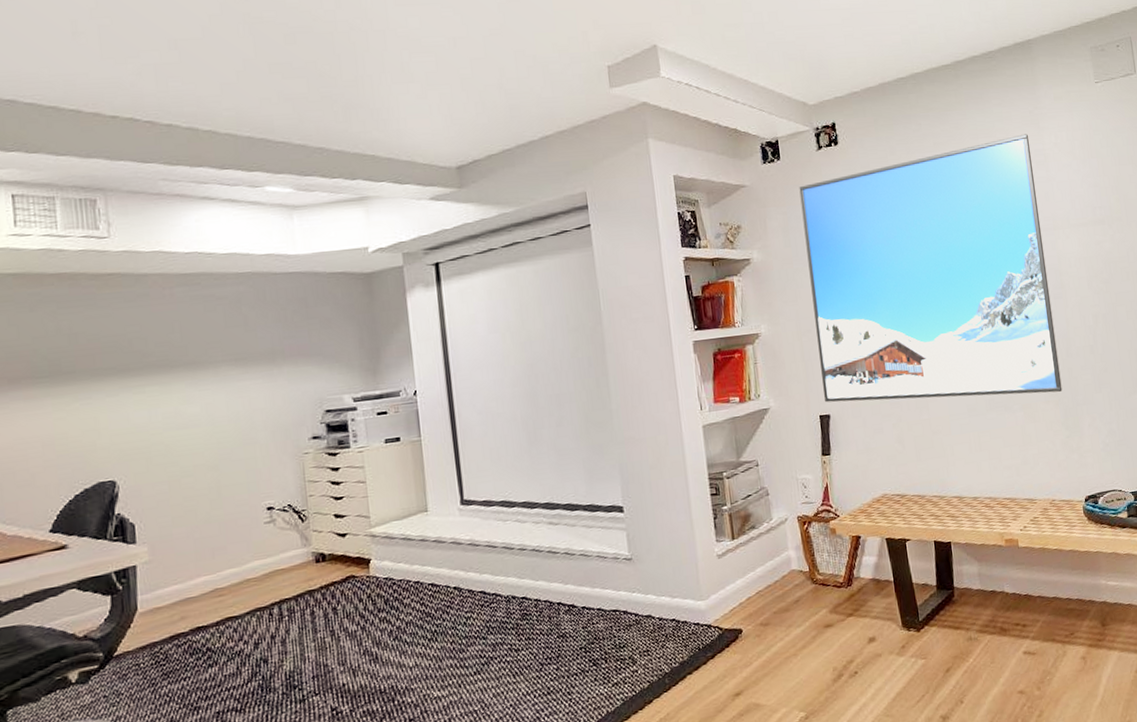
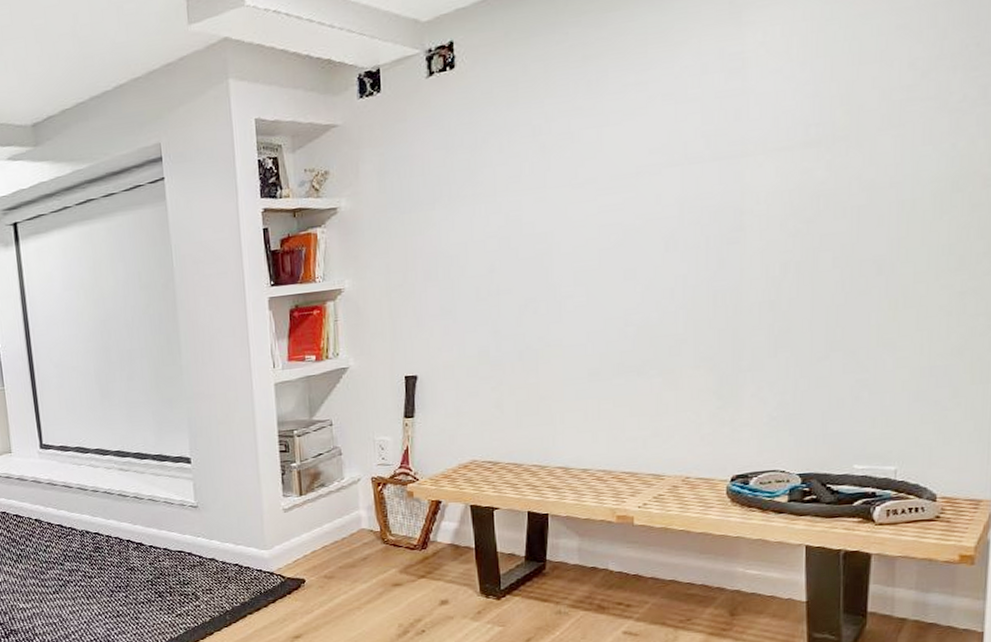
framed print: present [799,134,1063,403] -> none [401,33,723,363]

